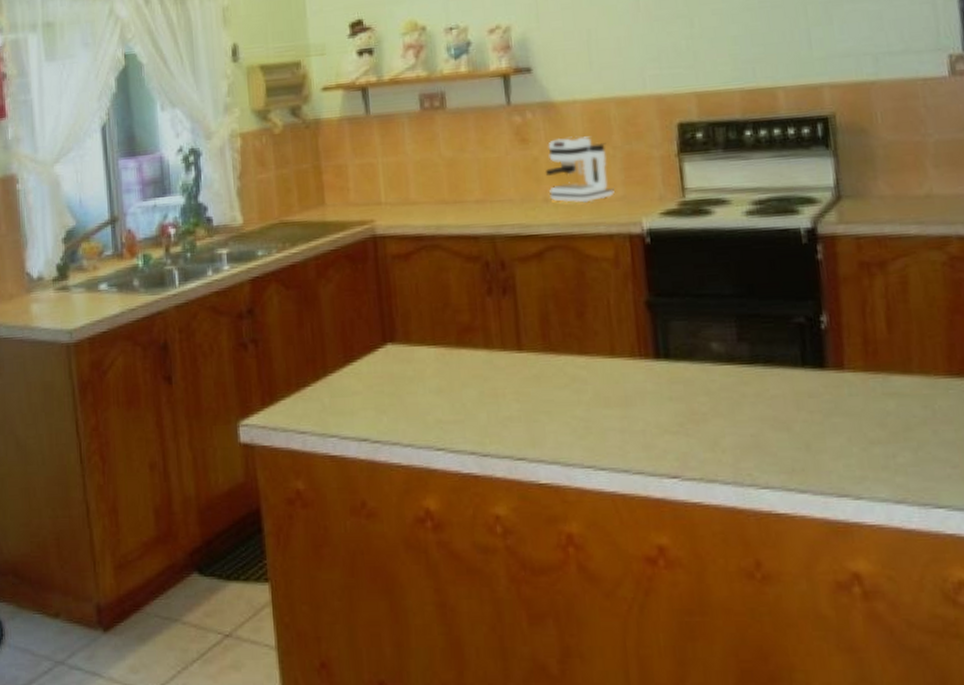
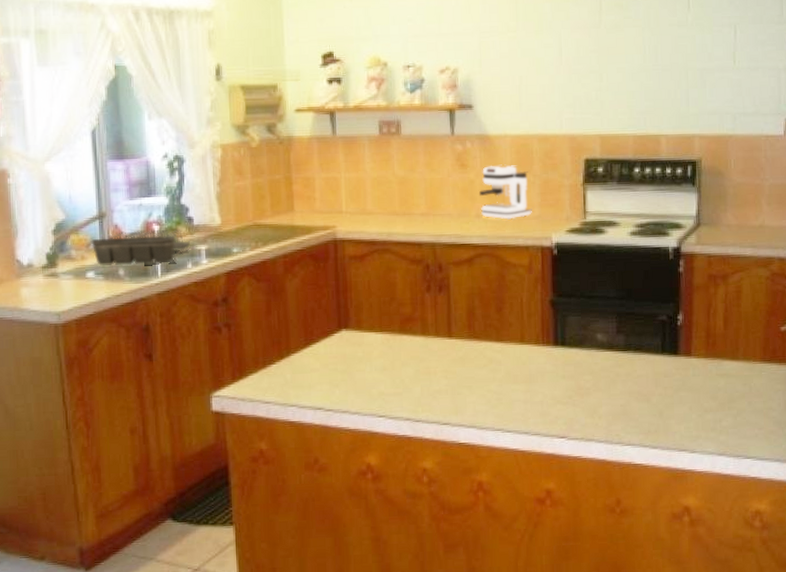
dish rack: none [102,232,211,276] -> present [90,229,191,266]

